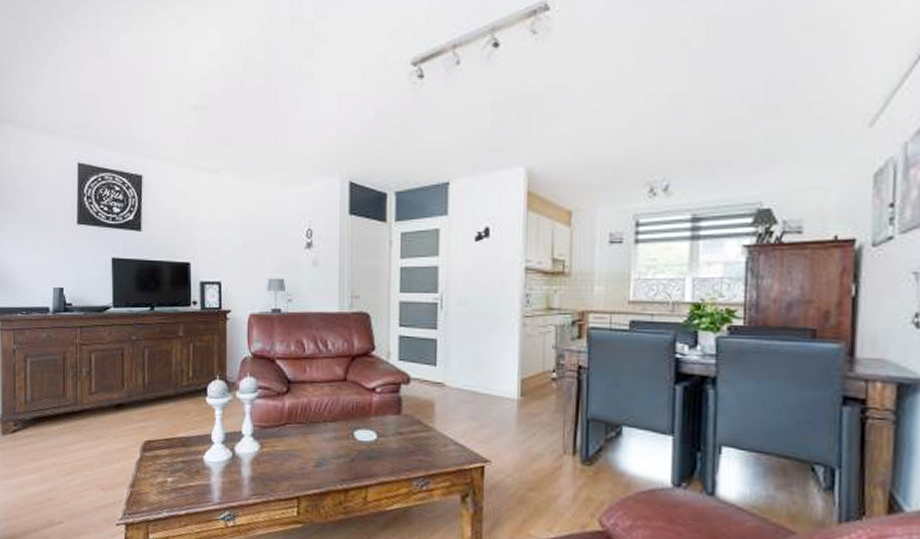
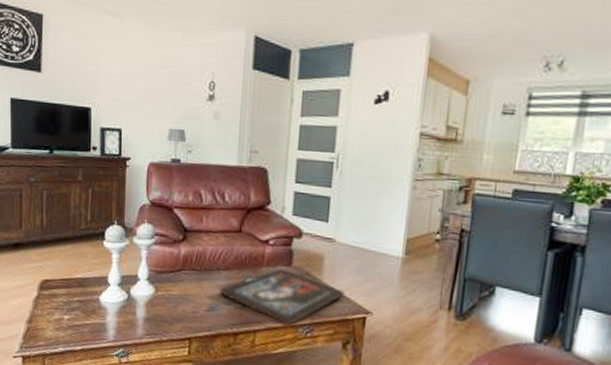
religious icon: none [327,417,460,478] -> present [219,268,346,325]

